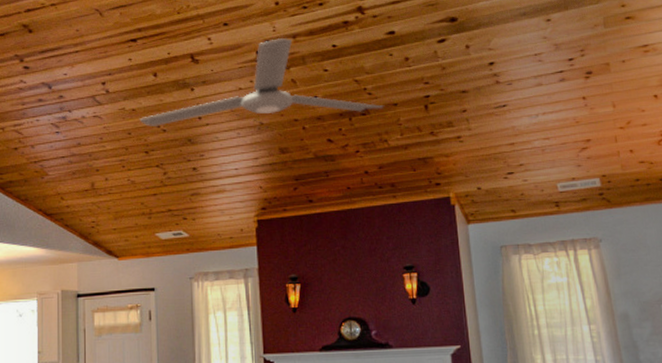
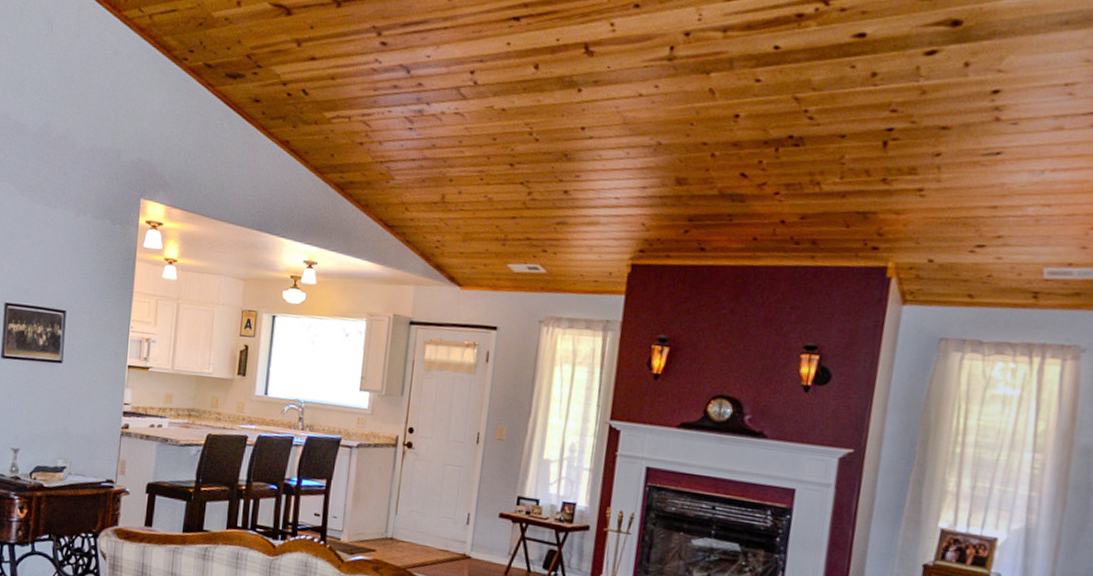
ceiling fan: present [139,37,384,127] -> none [508,30,827,142]

